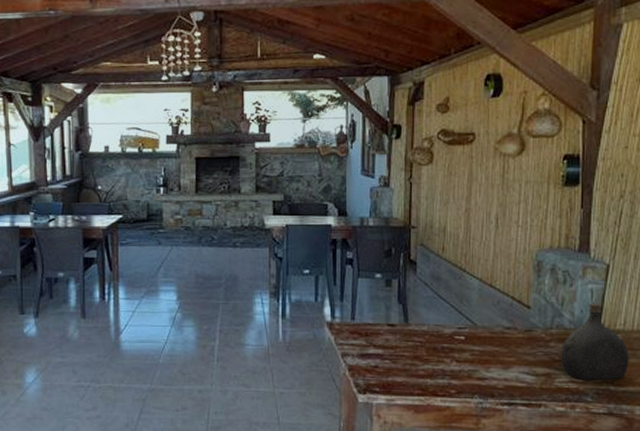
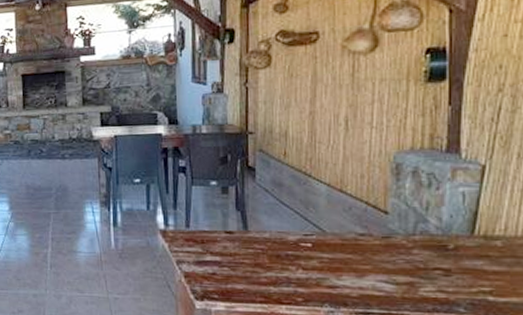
water jug: present [561,303,629,381] -> none [426,207,512,291]

